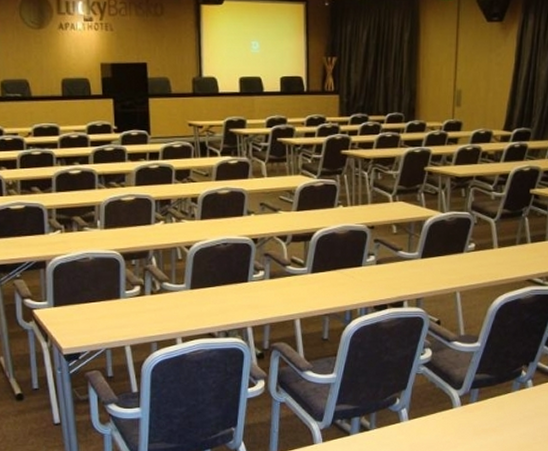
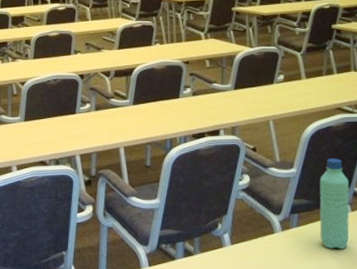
water bottle: none [499,332,533,423] -> present [319,158,349,249]

